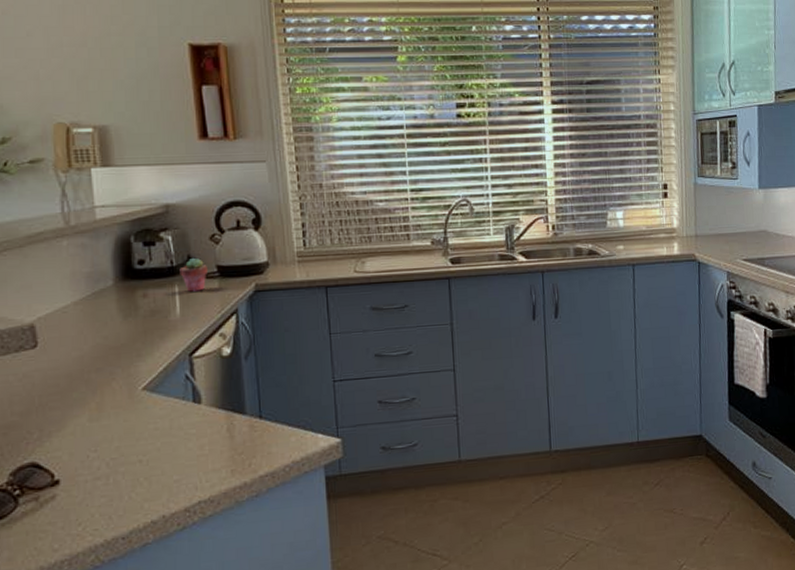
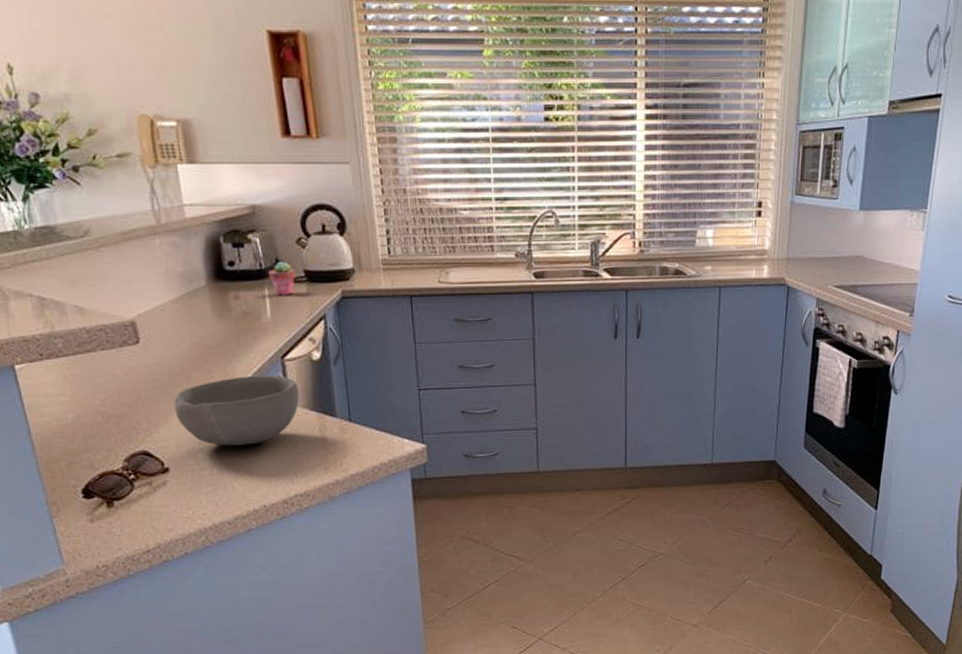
bowl: none [70,374,208,453] -> present [174,374,300,446]

